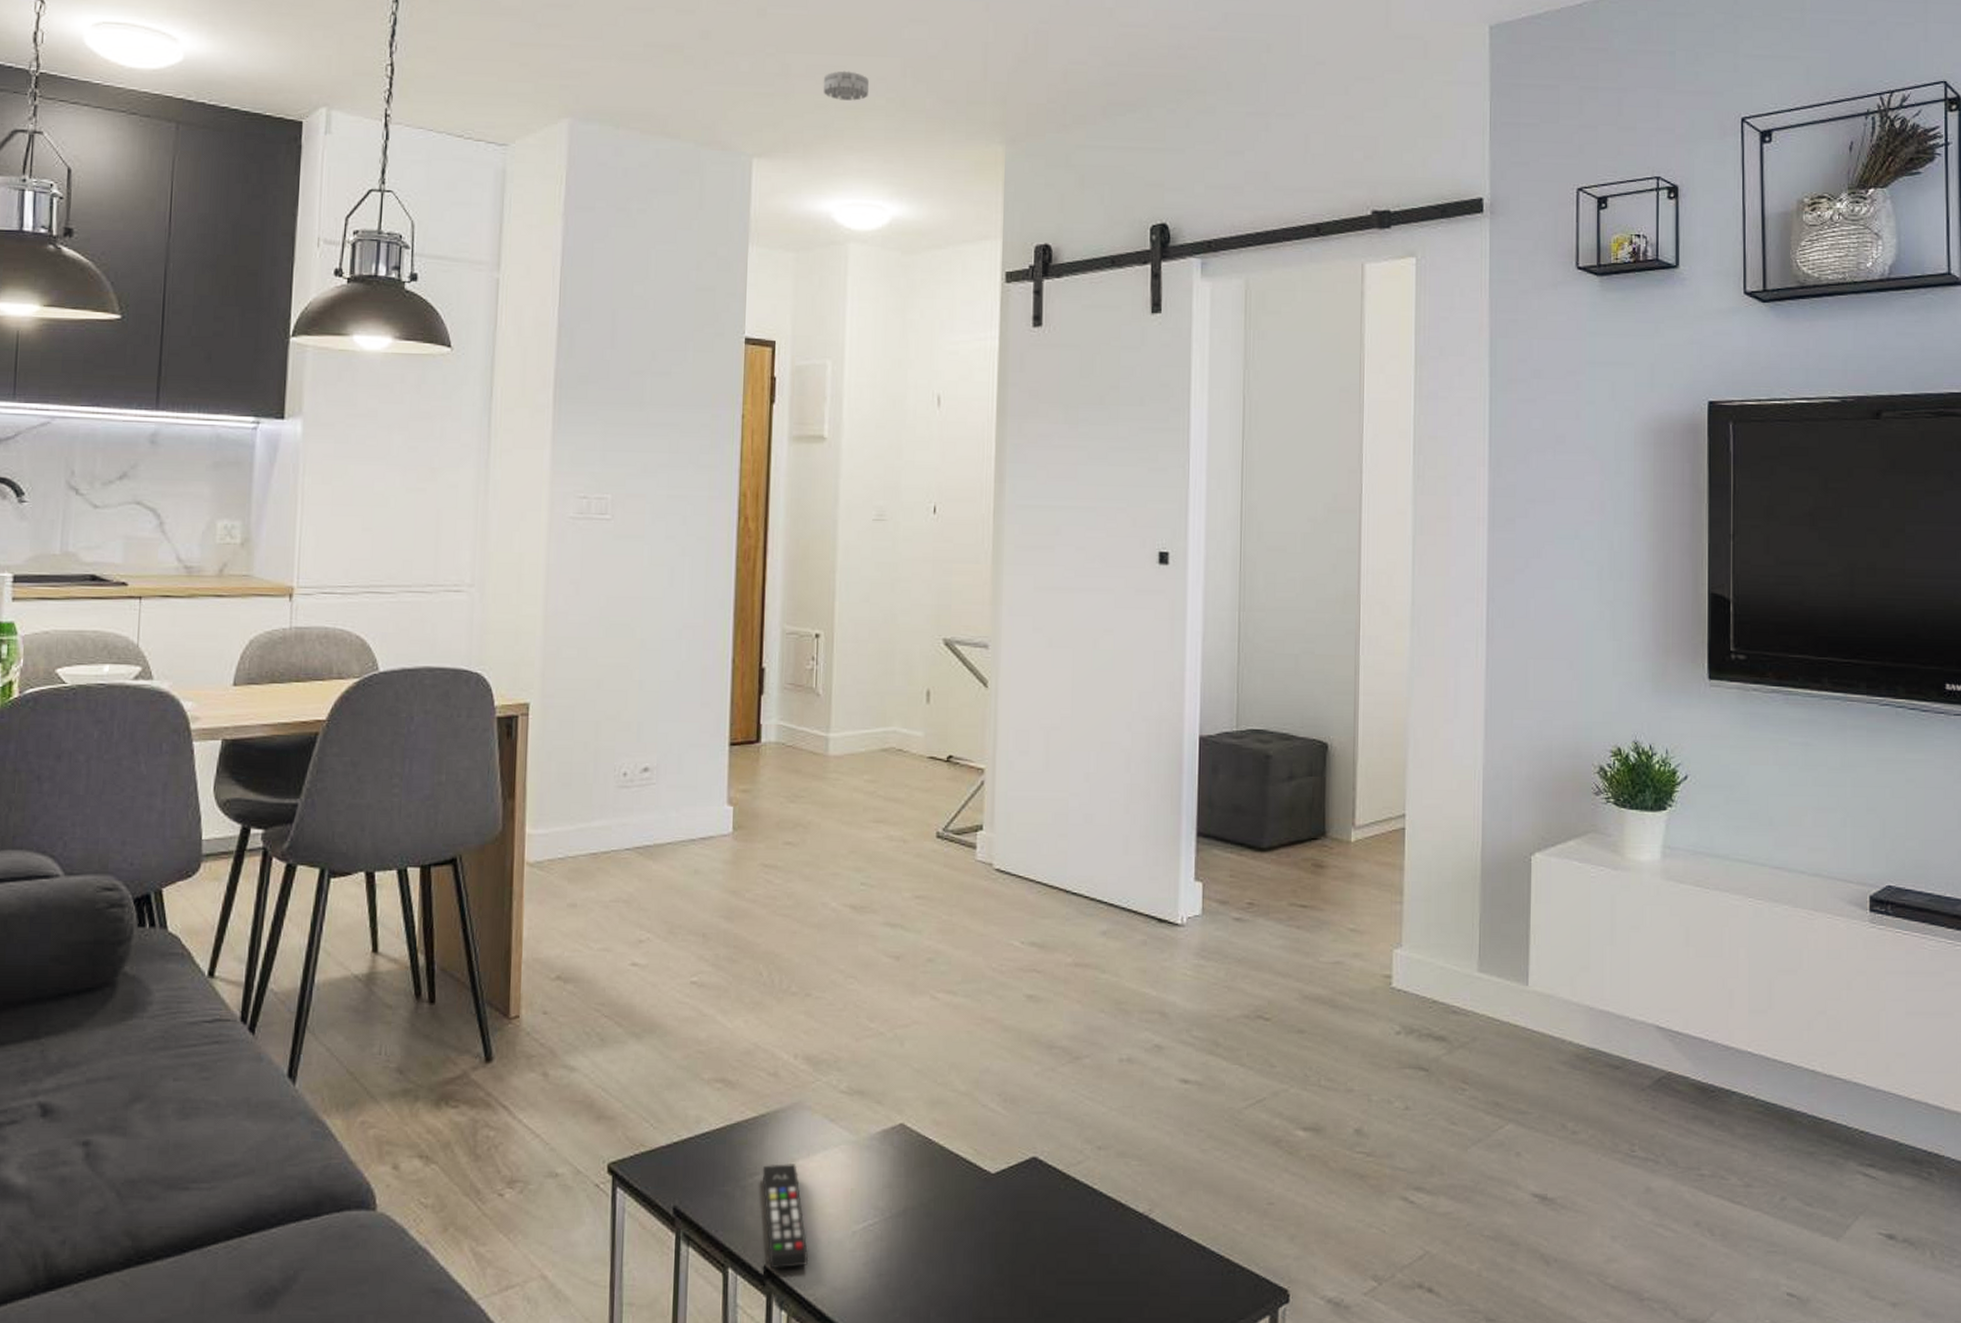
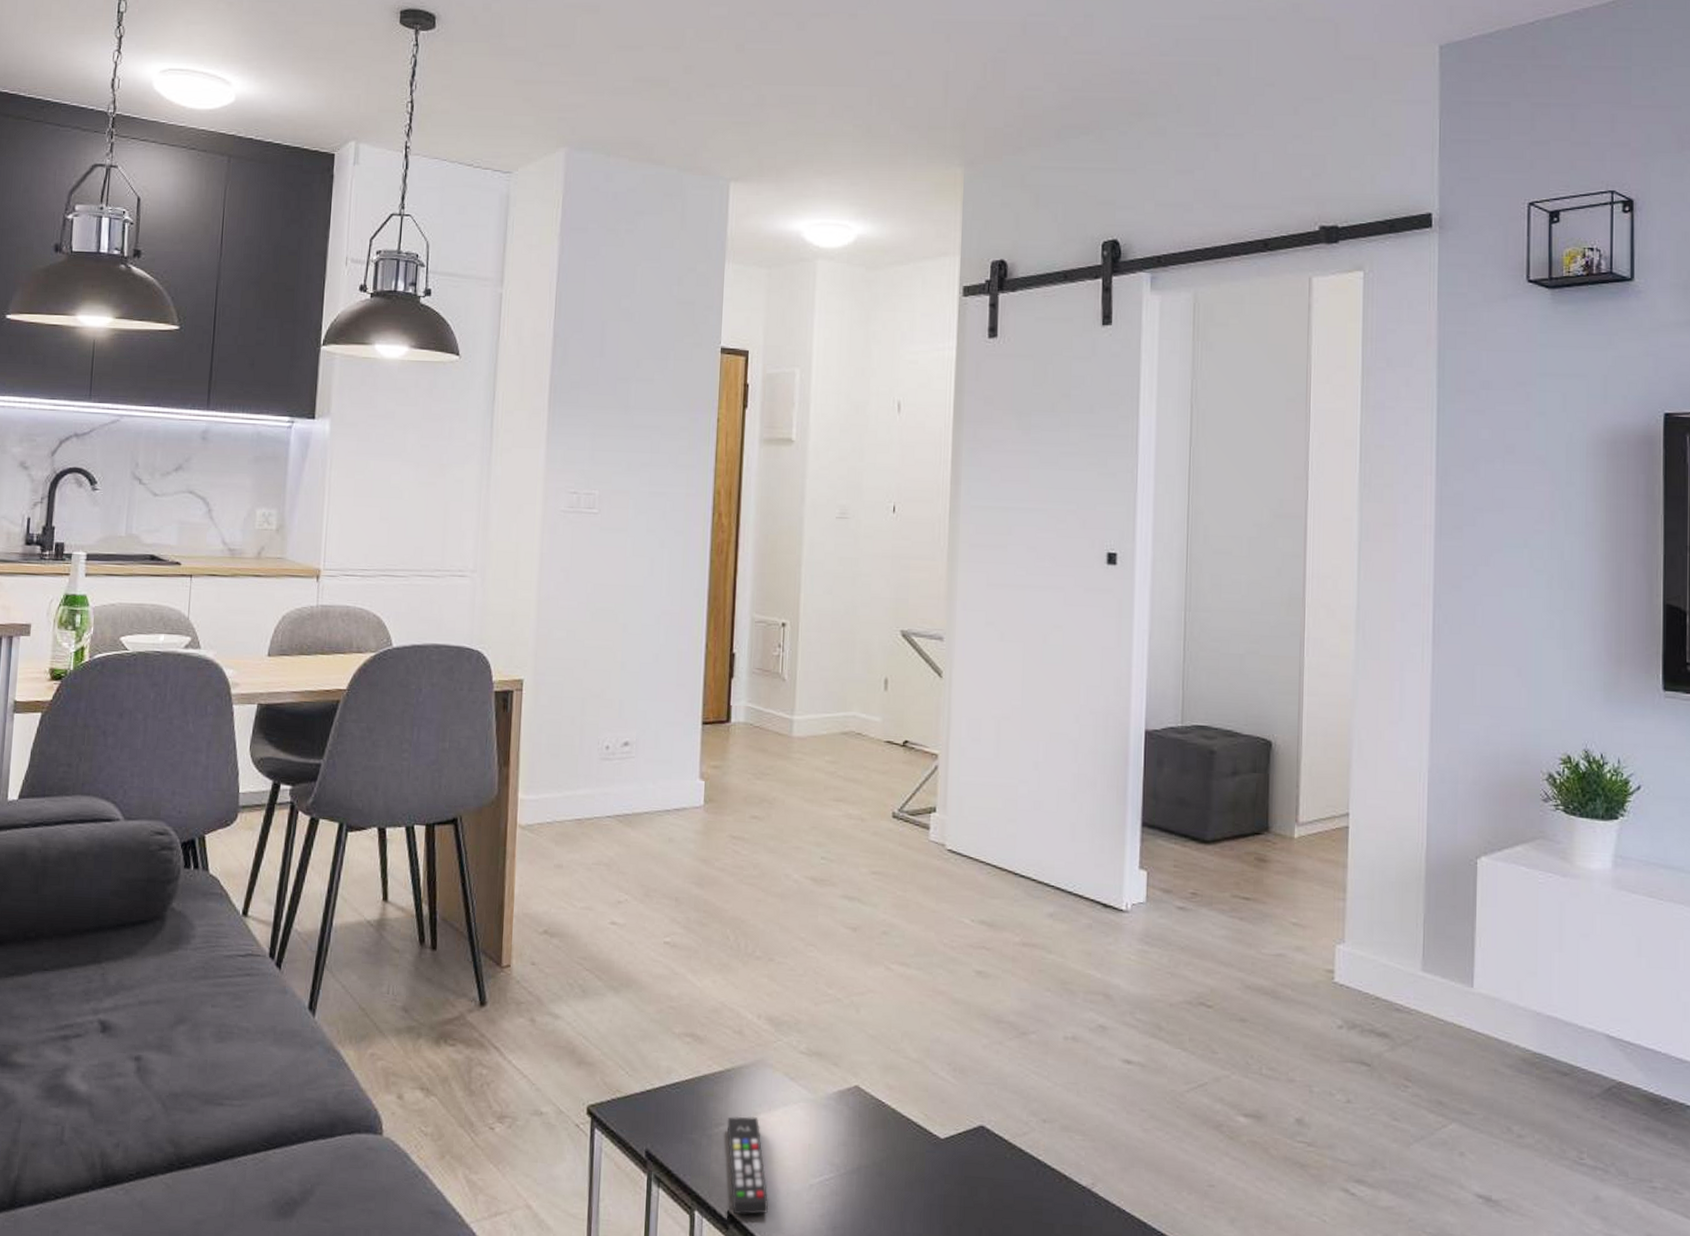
smoke detector: present [823,71,870,101] -> none [795,100,838,128]

